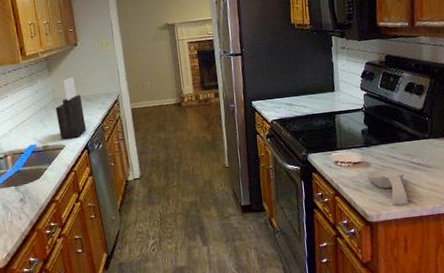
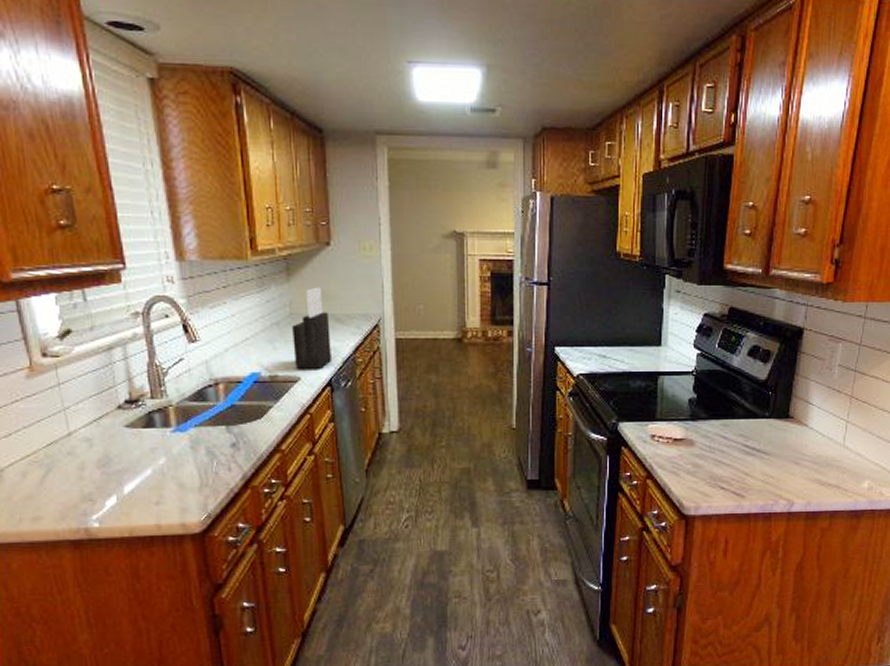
spoon rest: present [366,169,408,206] -> none [688,451,735,497]

